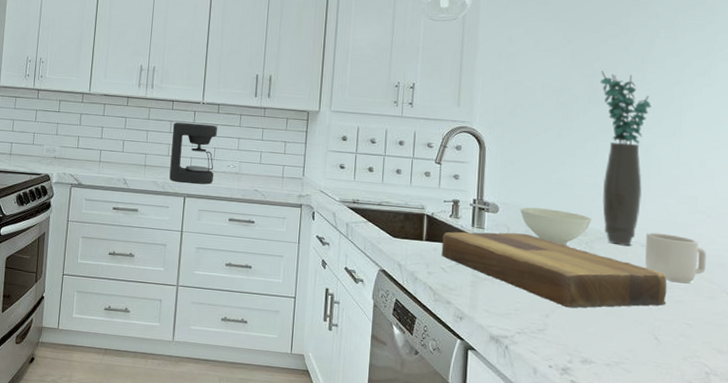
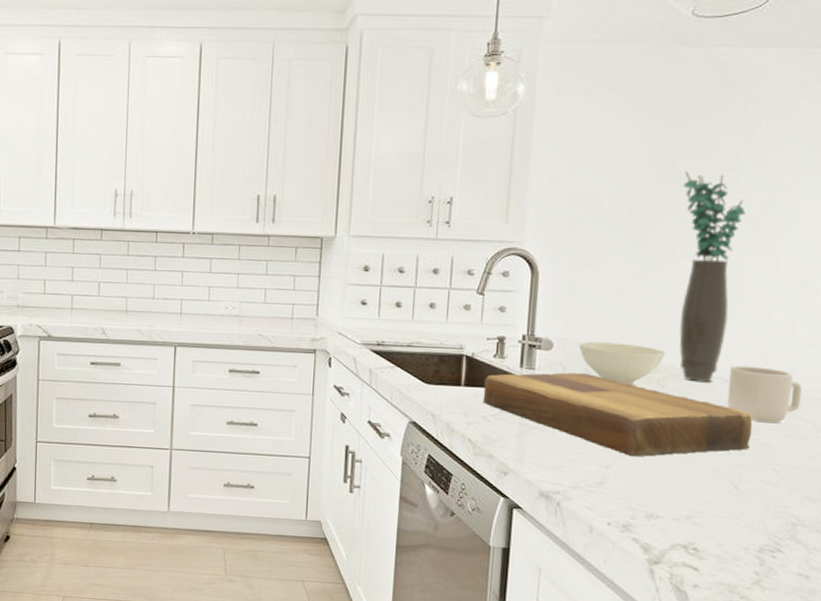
coffee maker: present [169,122,217,185] -> none [156,257,212,332]

